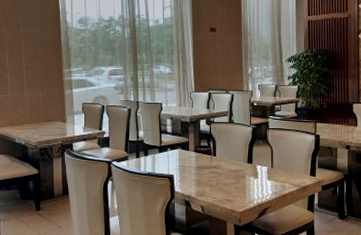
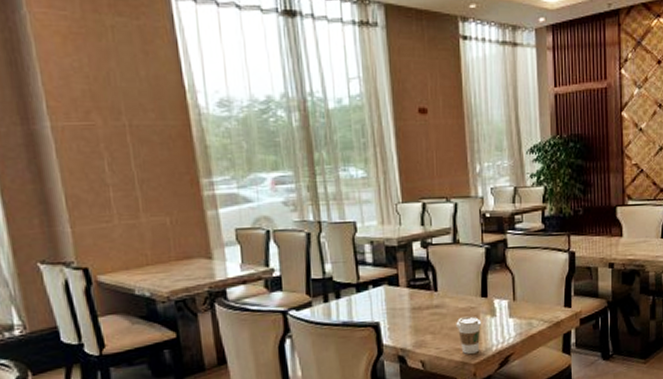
coffee cup: none [228,176,246,204] -> present [456,316,481,354]

